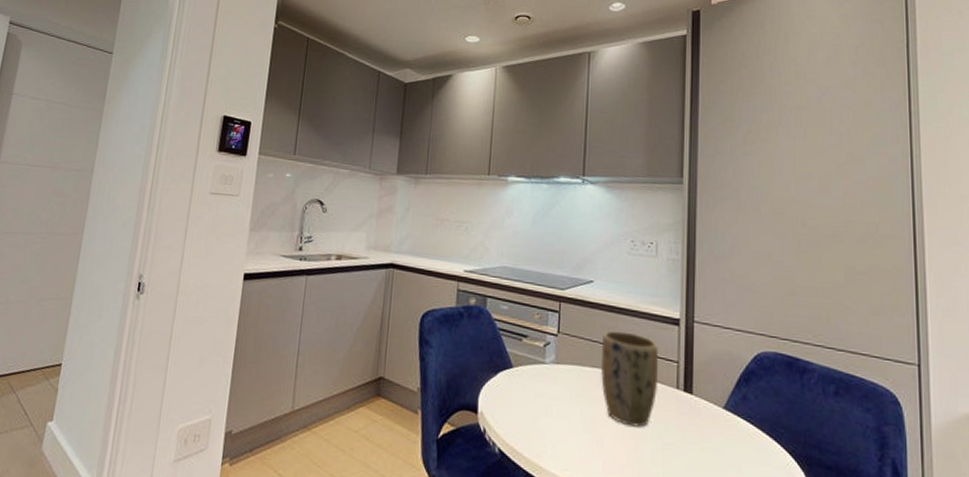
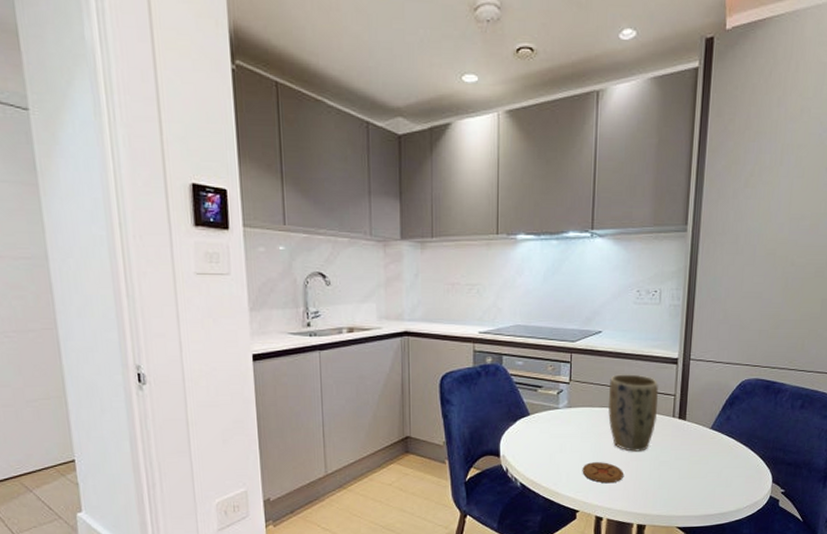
coaster: none [570,433,621,464] -> present [582,462,624,484]

